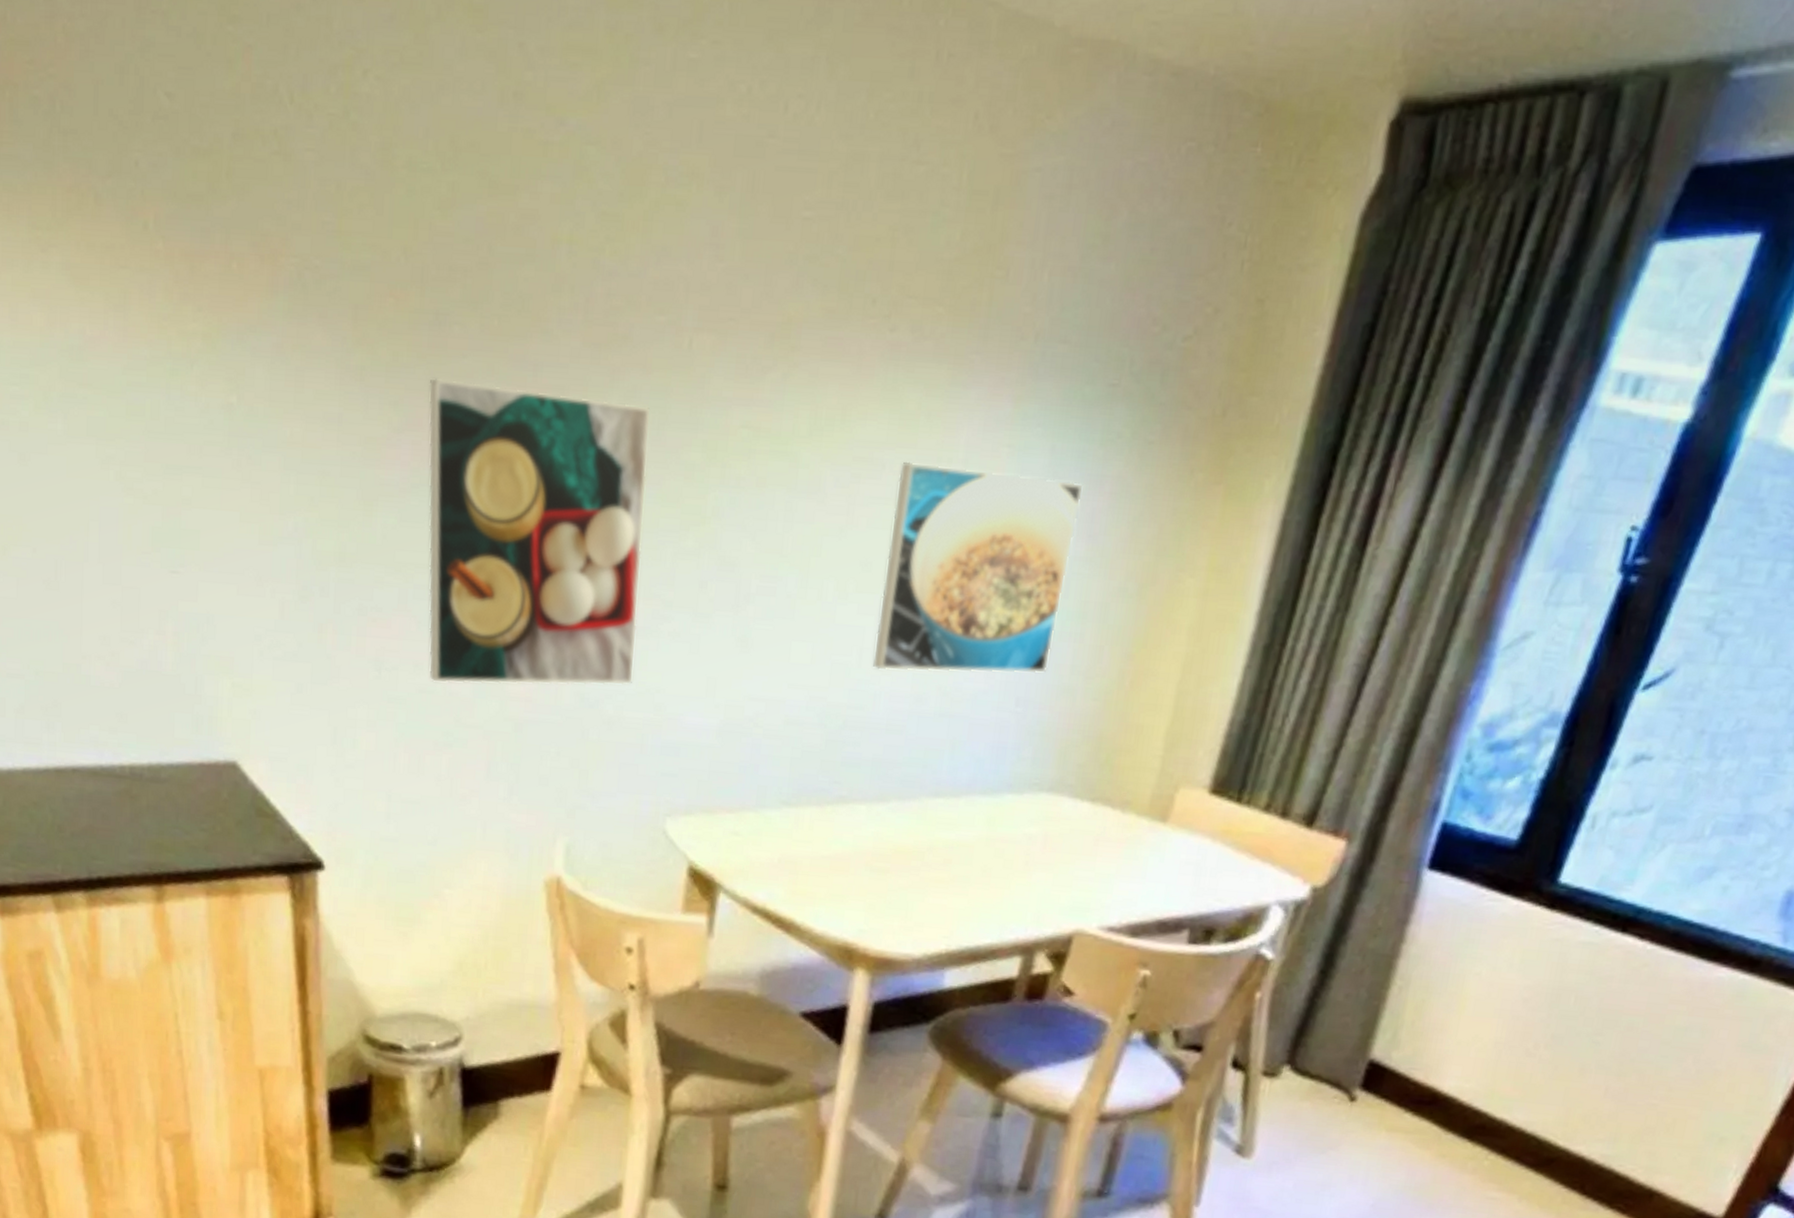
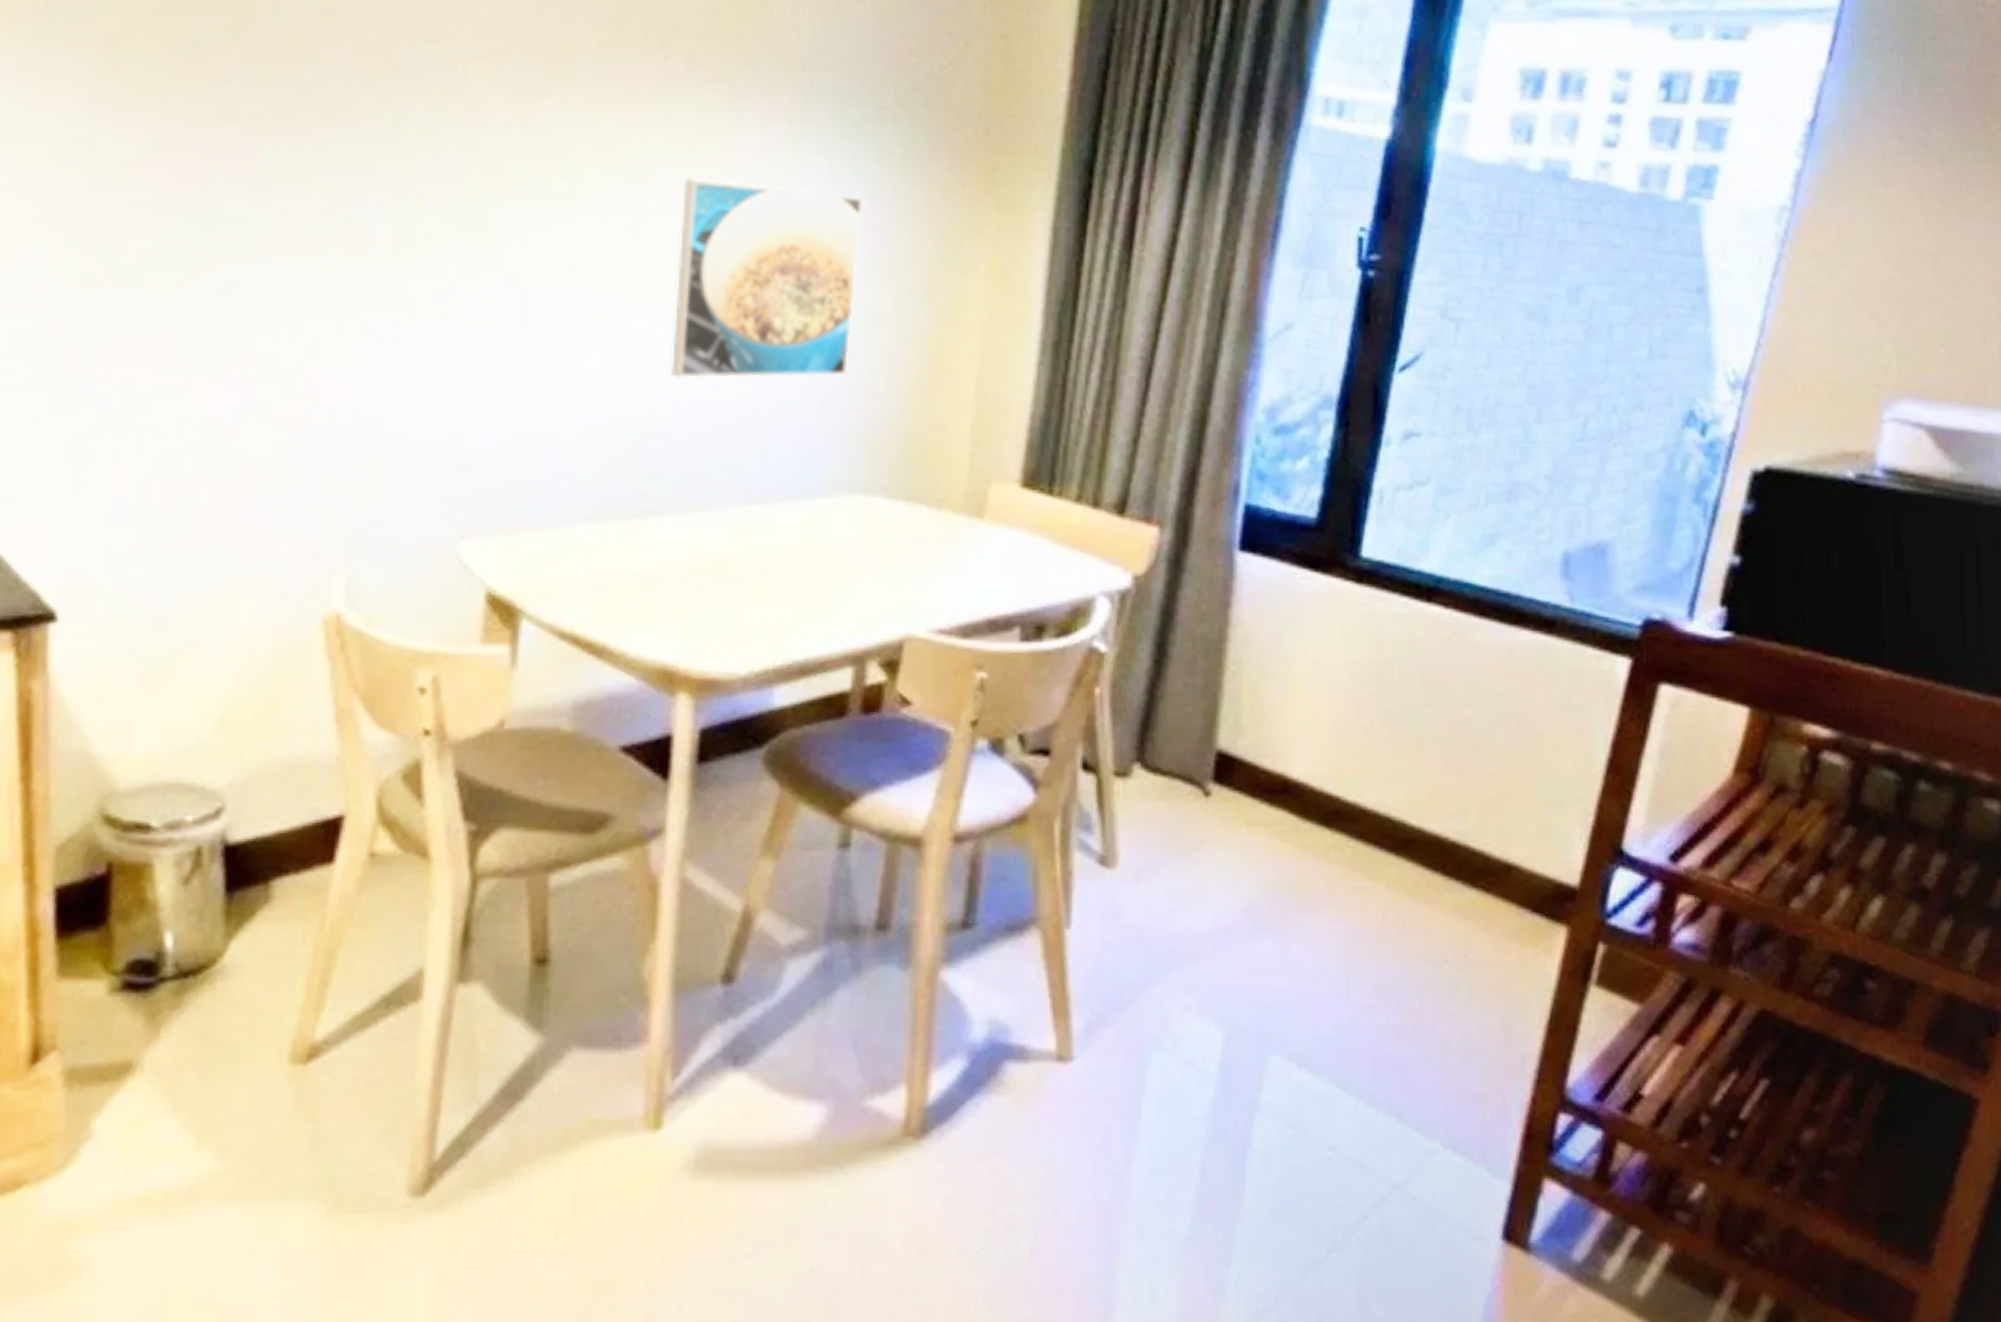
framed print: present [428,377,651,686] -> none [186,102,427,409]

